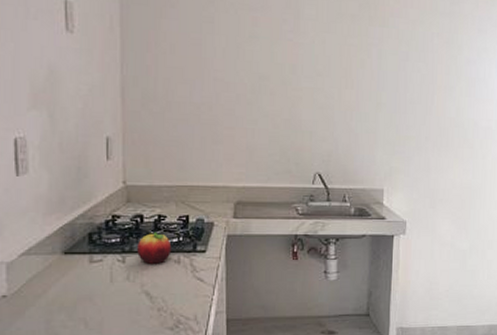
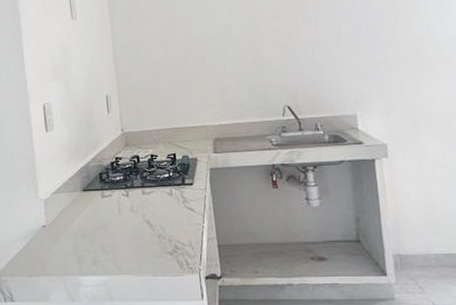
fruit: present [137,232,172,264] -> none [137,169,165,197]

